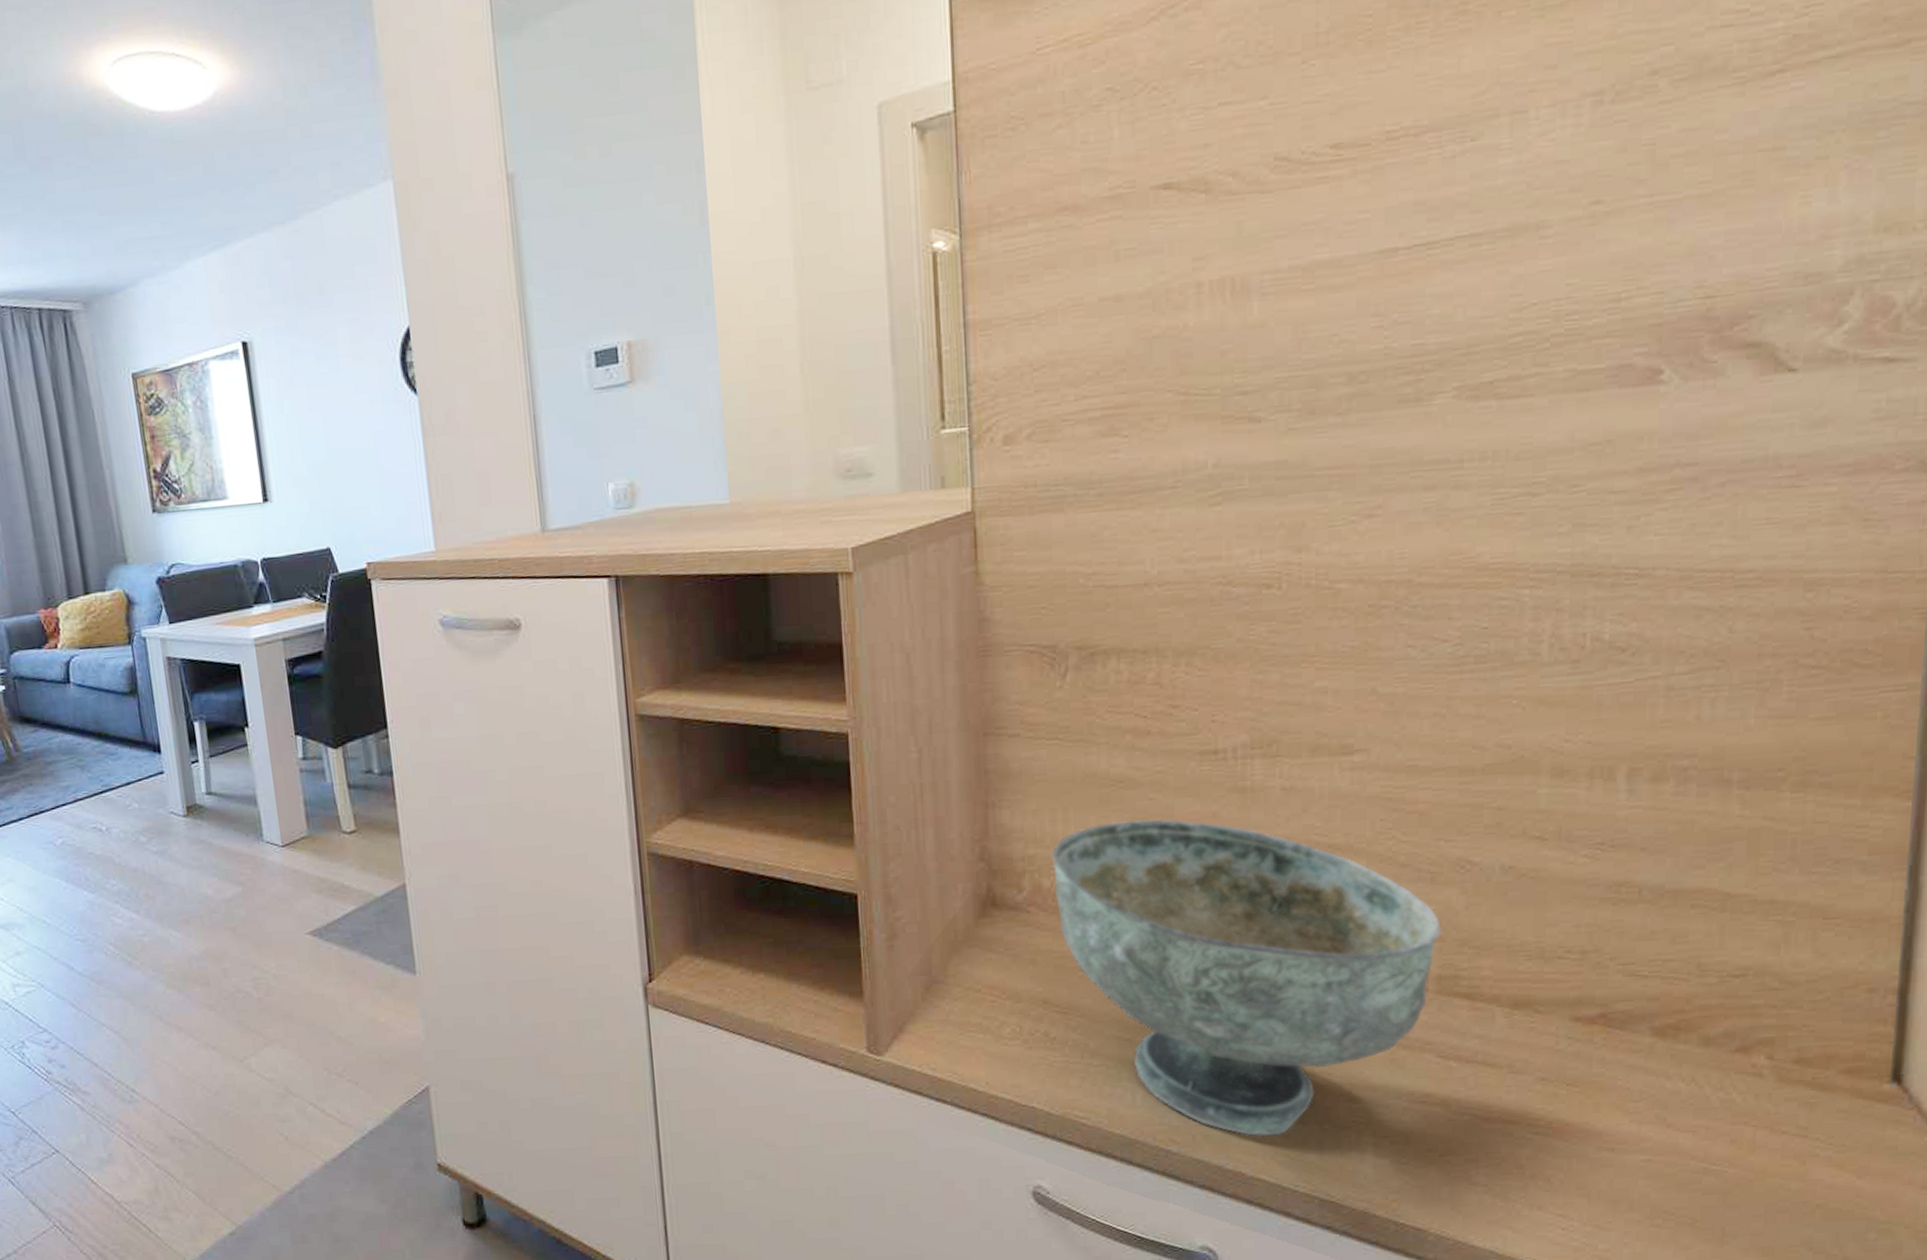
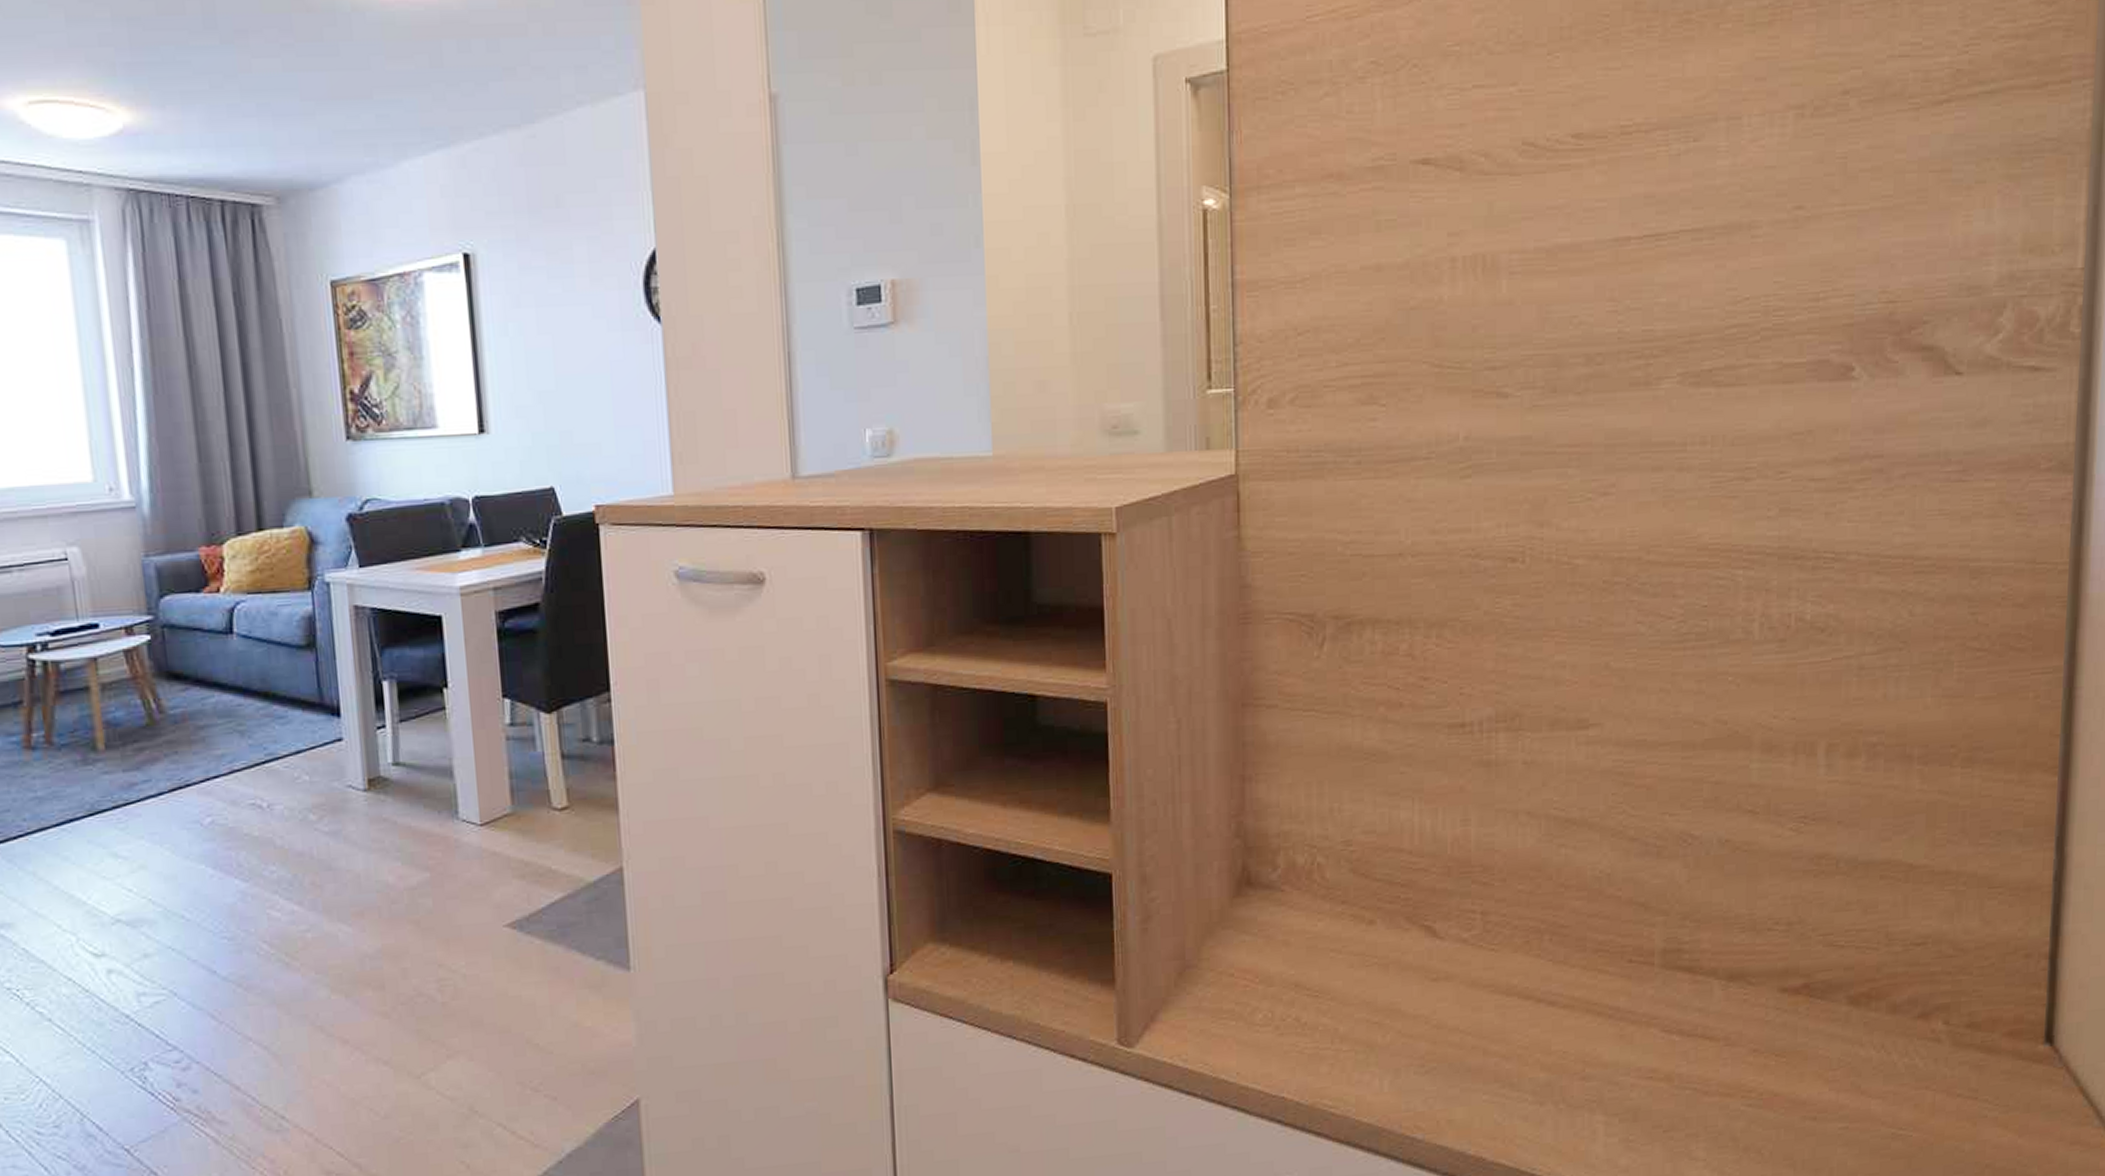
decorative bowl: present [1051,818,1443,1137] -> none [1306,793,1667,1120]

